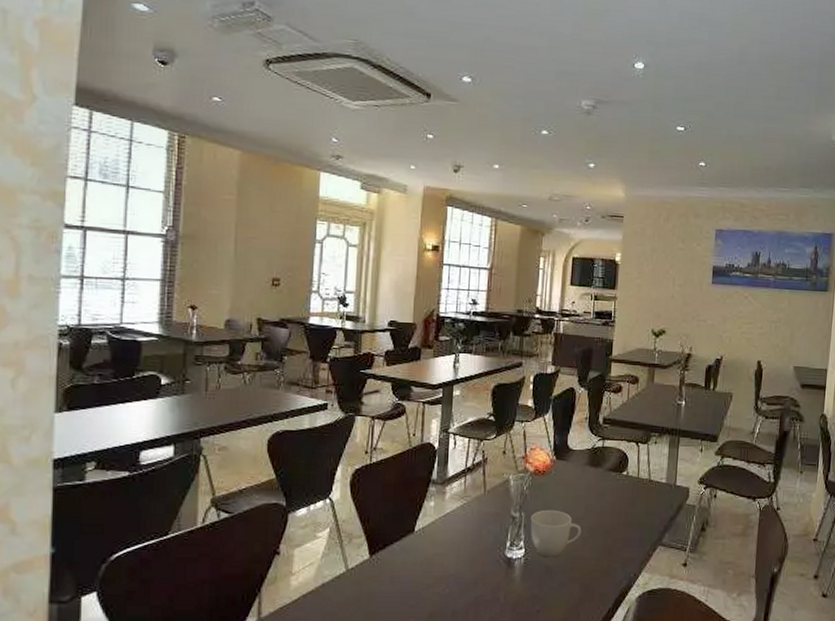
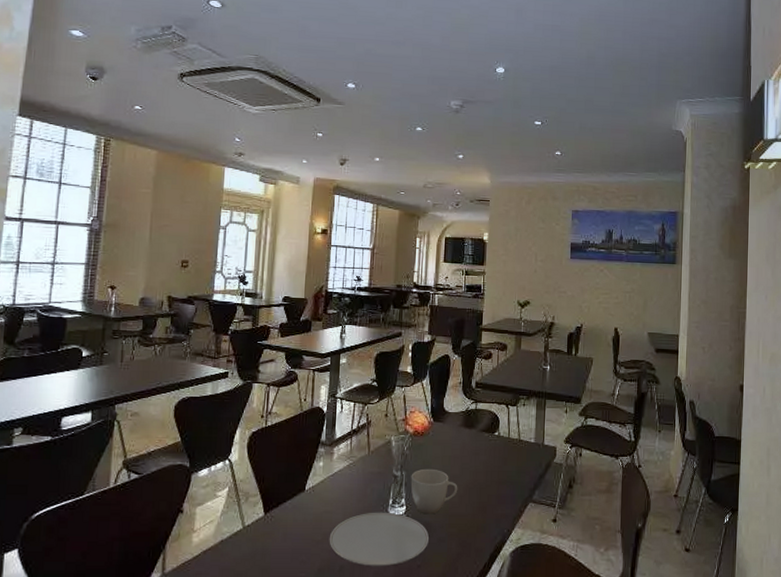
plate: none [440,555,549,612] -> present [329,512,429,567]

